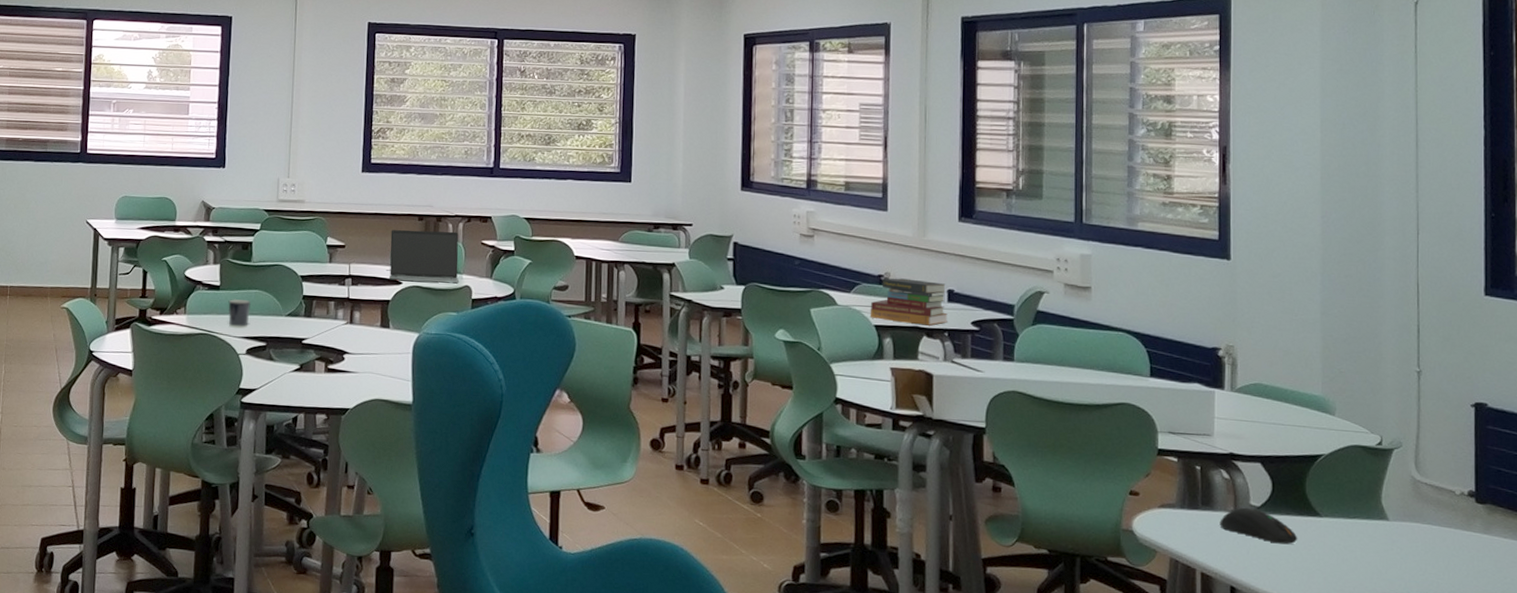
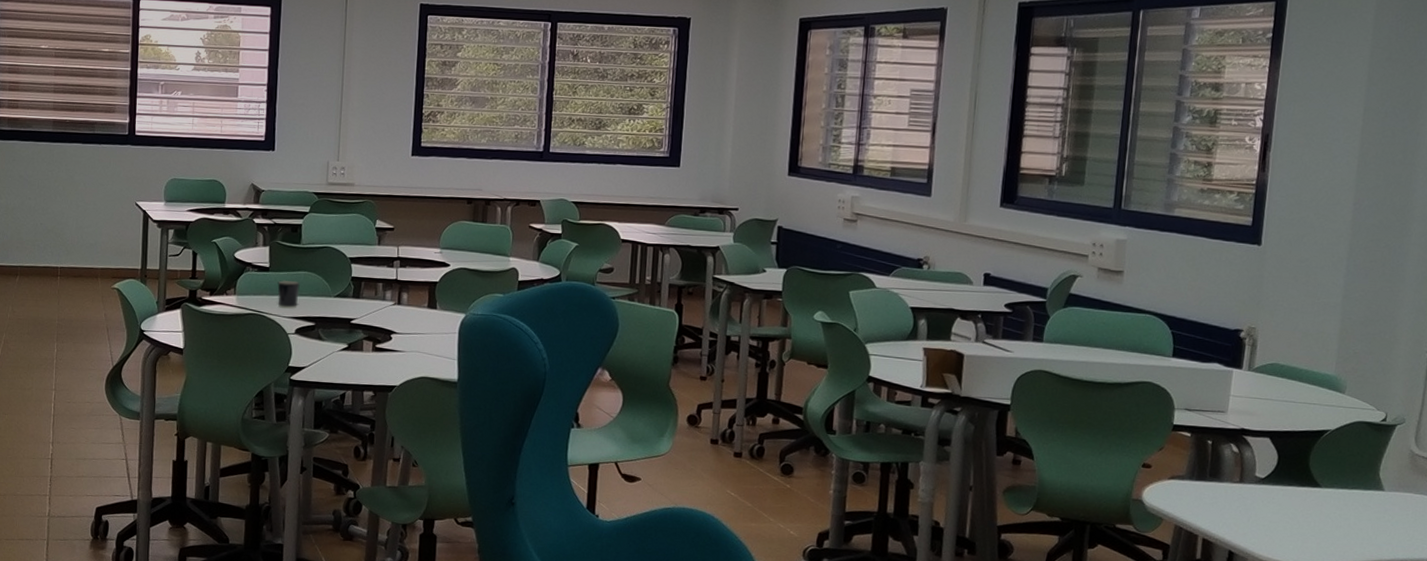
laptop: present [389,229,459,284] -> none [437,213,507,266]
books: present [870,278,948,326] -> none [906,262,983,308]
computer mouse: present [1219,507,1298,544] -> none [1224,478,1297,513]

